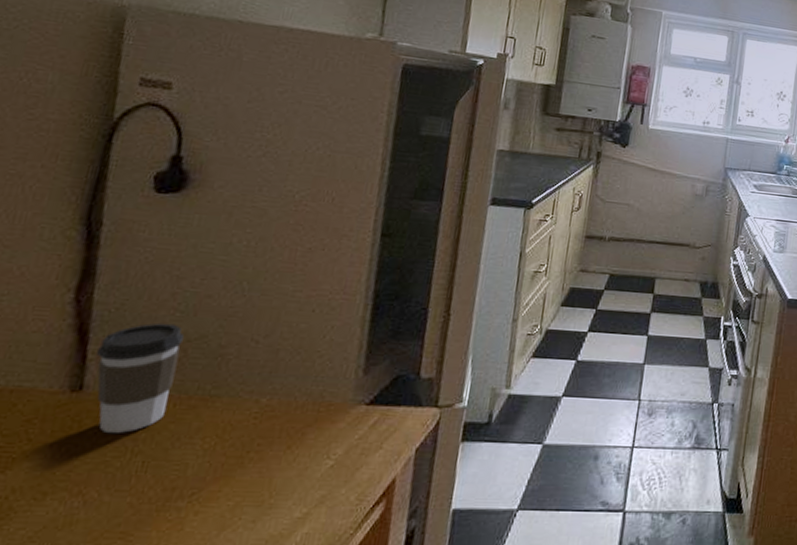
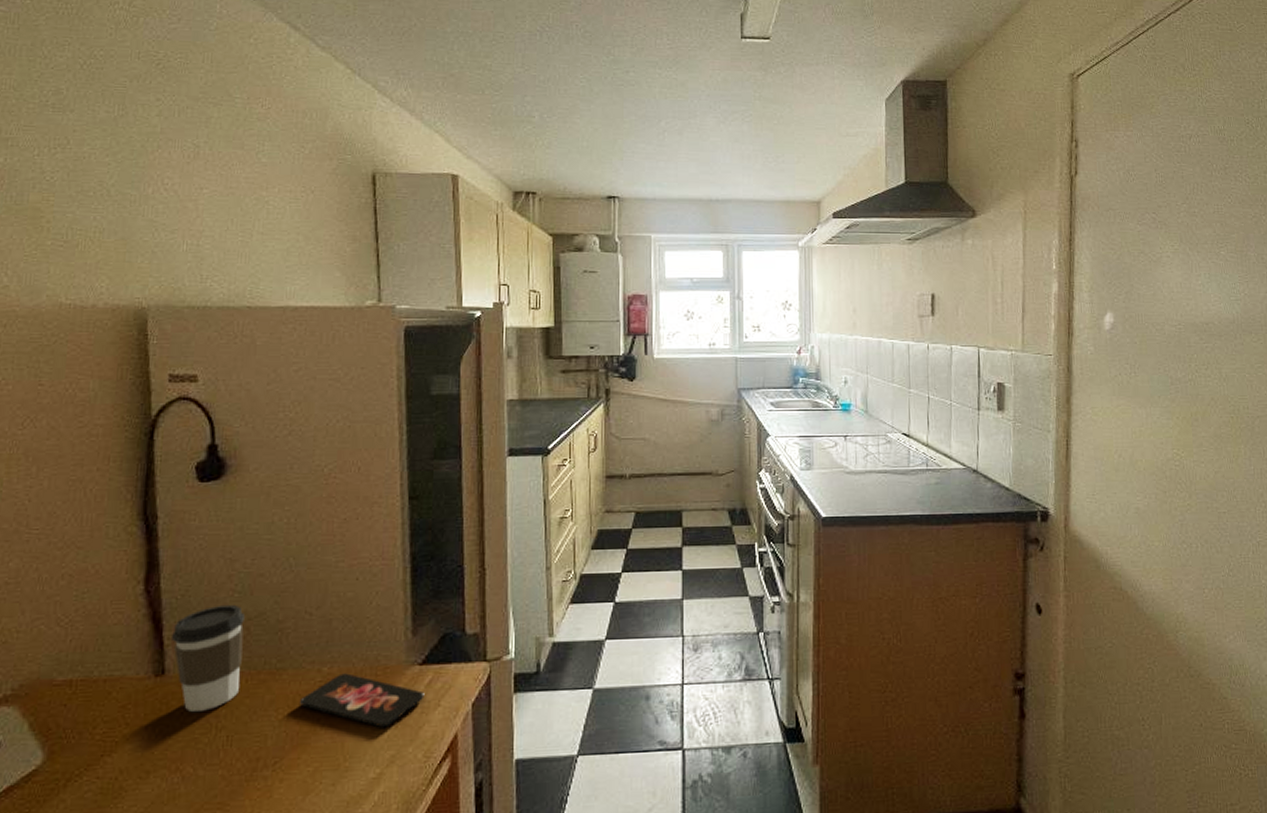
smartphone: none [230,406,368,467] -> present [300,673,425,728]

